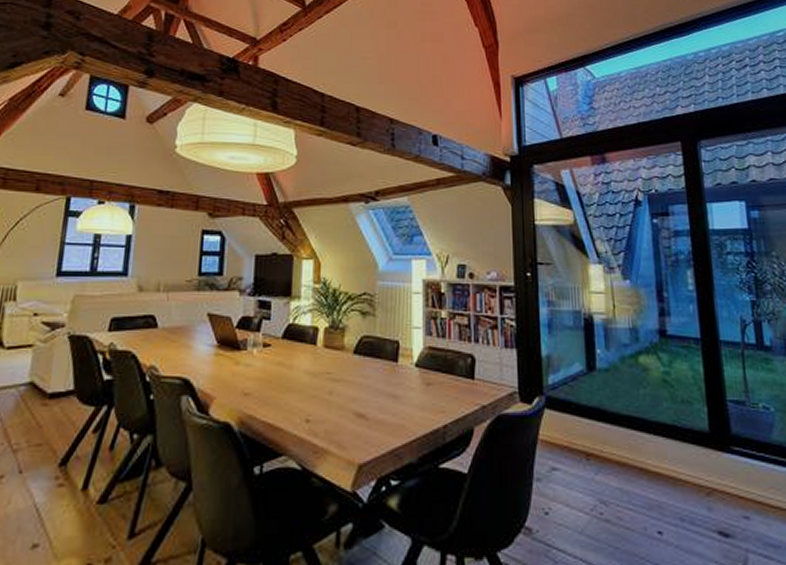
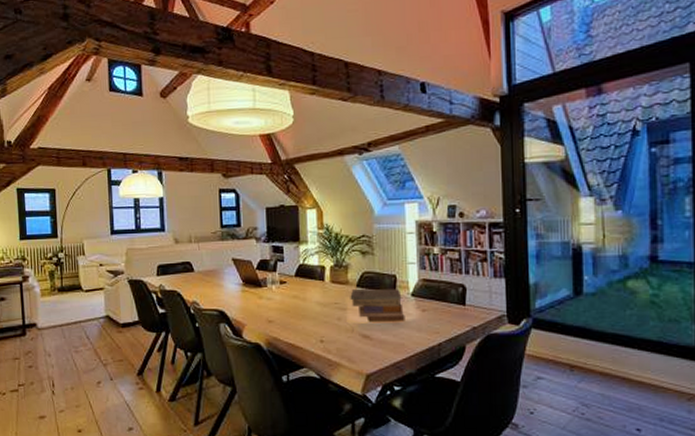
books: none [345,355,407,399] -> present [350,288,405,323]

